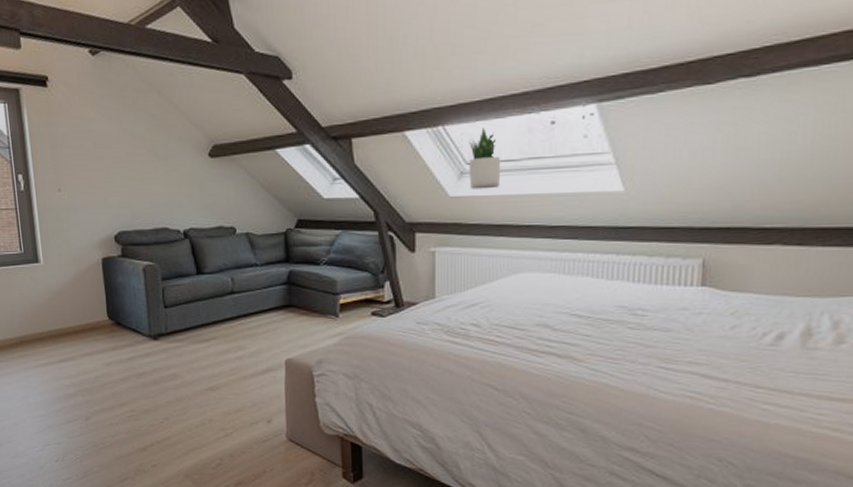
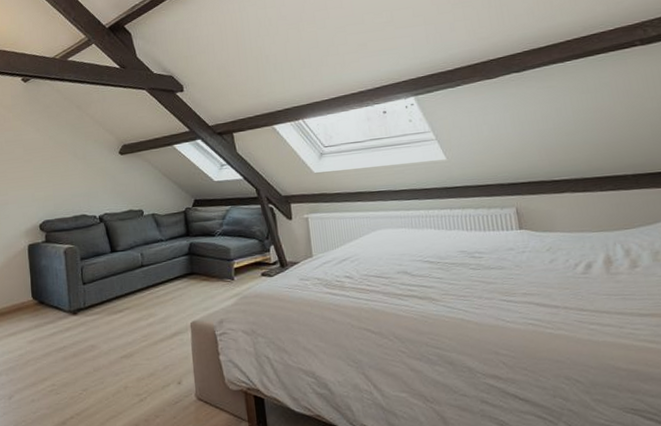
planter: present [469,127,501,190] -> none [324,119,352,166]

